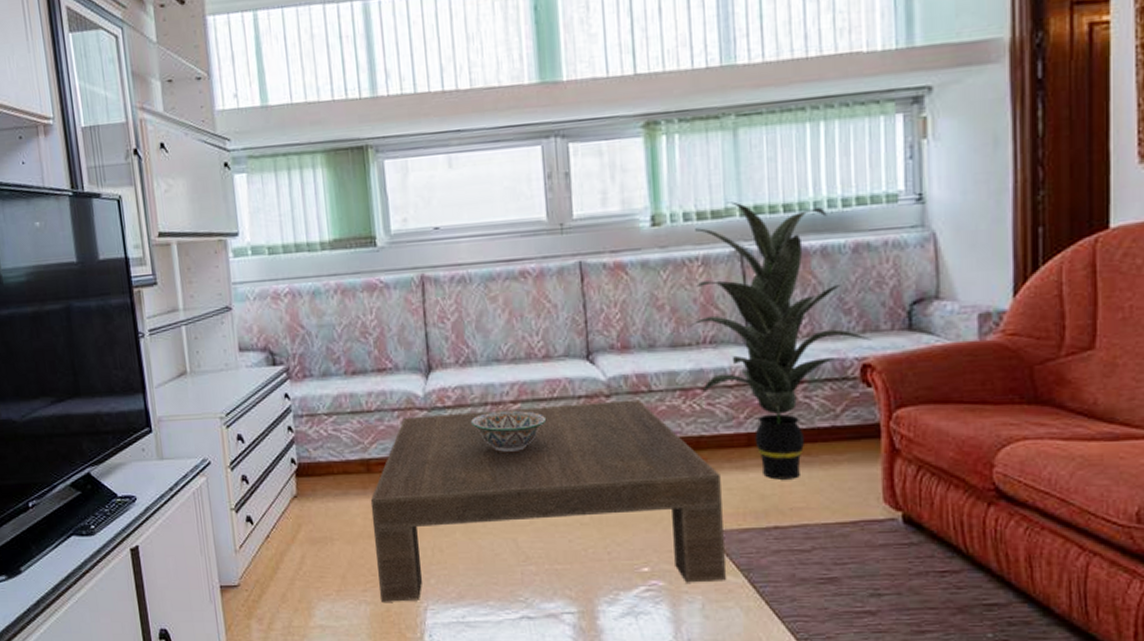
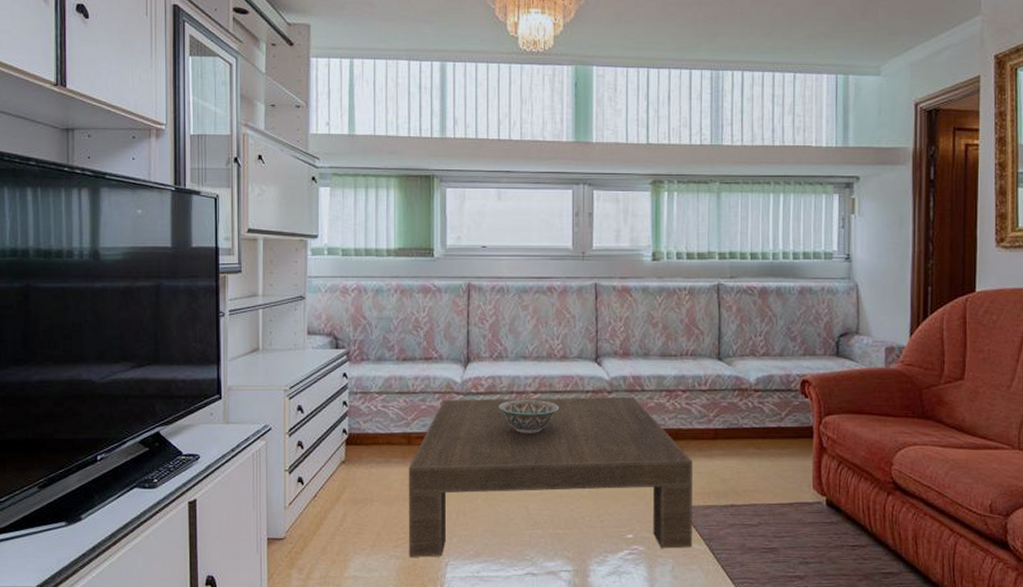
indoor plant: present [690,201,872,480] -> none [677,247,810,467]

